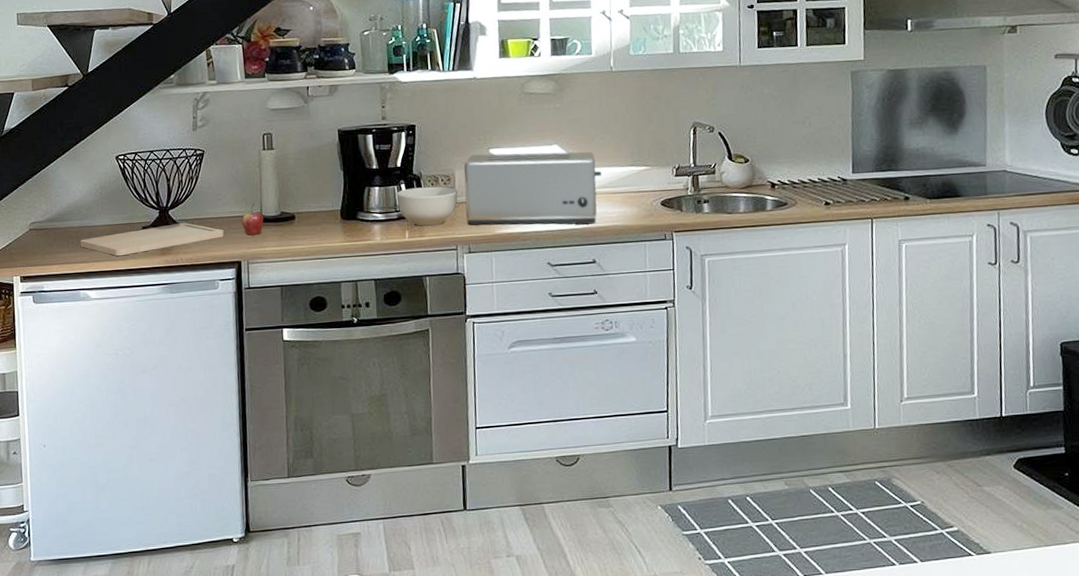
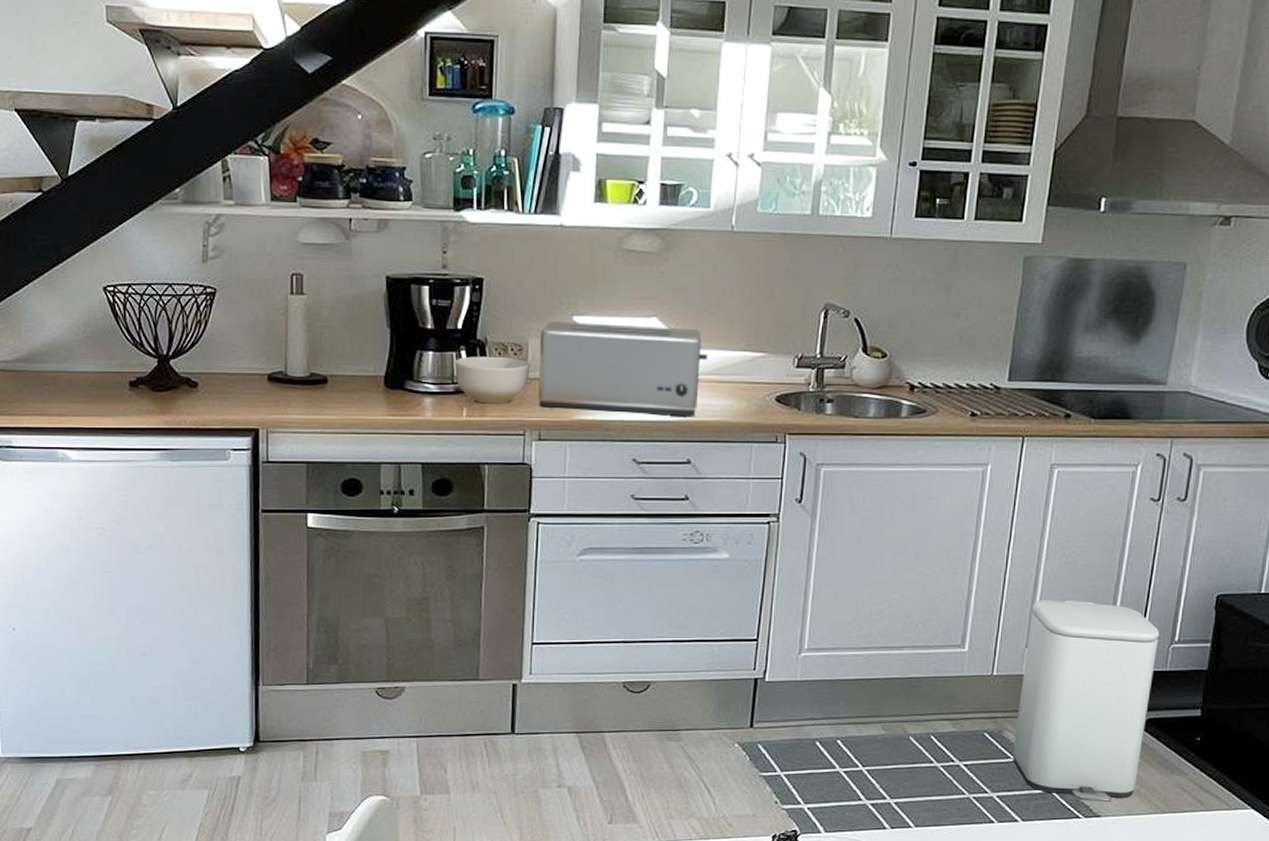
cutting board: present [80,223,224,257] -> none [58,377,238,412]
fruit: present [241,203,264,236] -> none [260,359,288,400]
pedal bin: none [900,356,1018,540] -> present [1013,599,1160,803]

